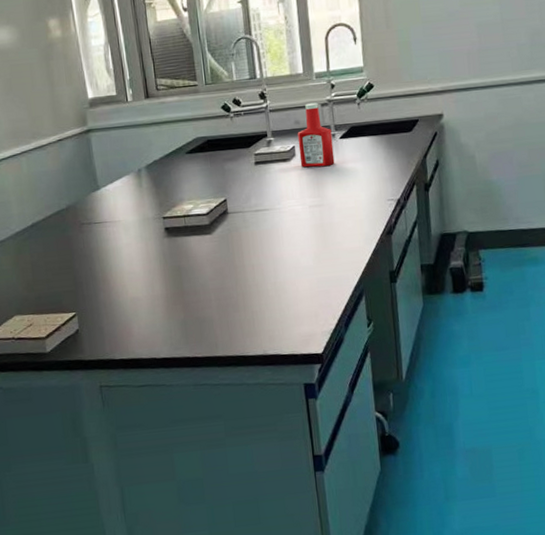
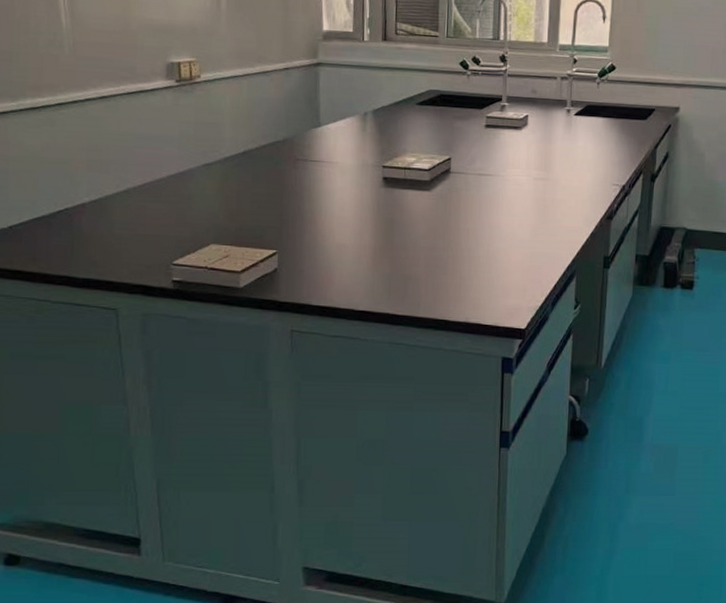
ketchup bottle: present [297,102,335,168] -> none [531,74,567,141]

